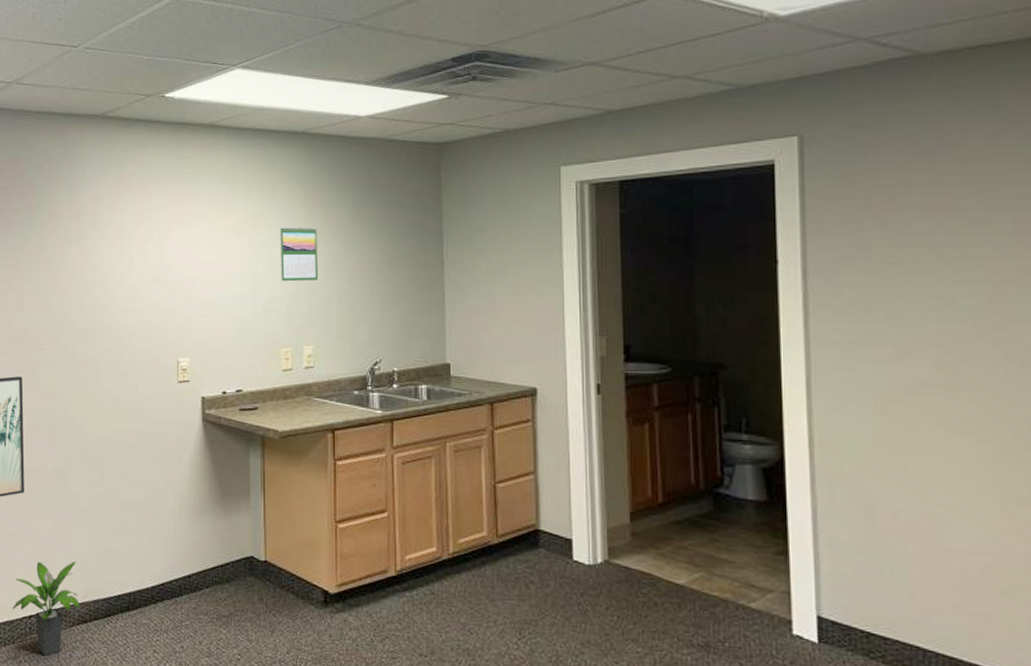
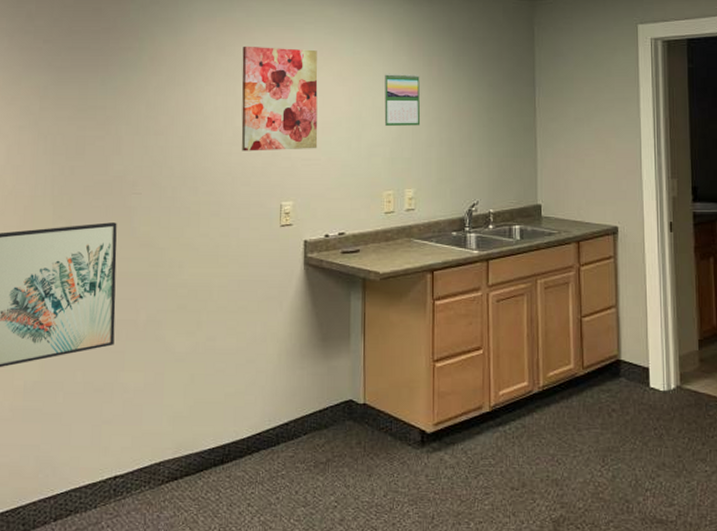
potted plant: present [12,561,81,656] -> none [96,415,171,519]
wall art: none [136,201,213,308] -> present [241,46,318,151]

